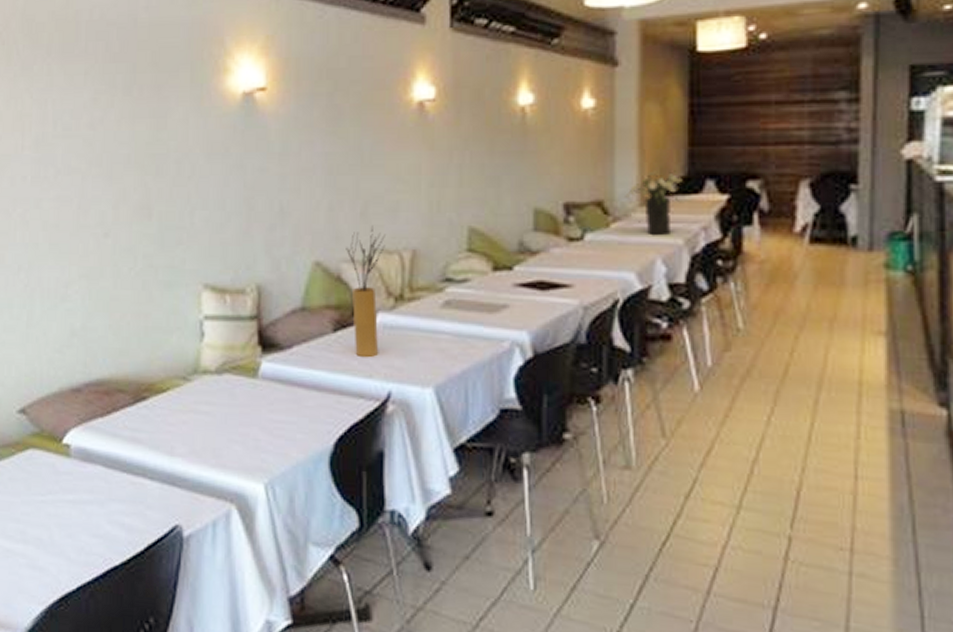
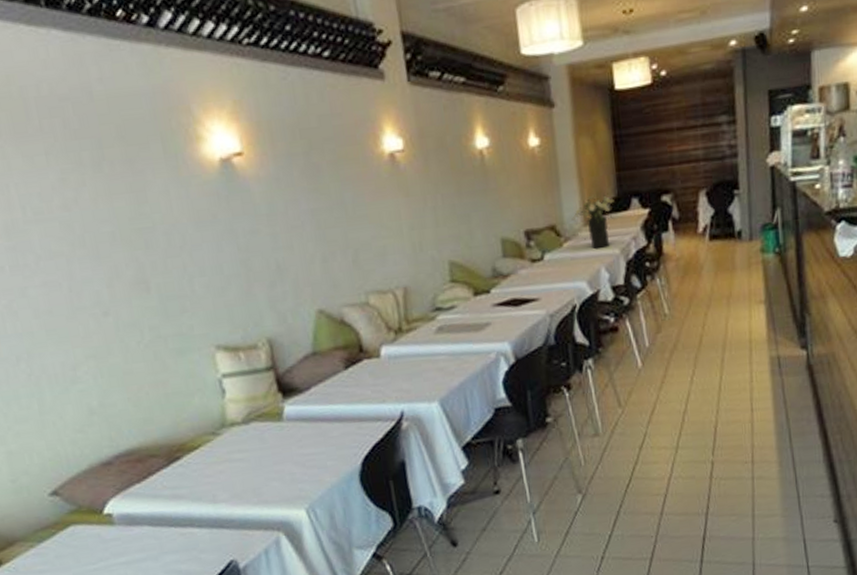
vase: present [346,226,385,358] -> none [344,271,387,387]

